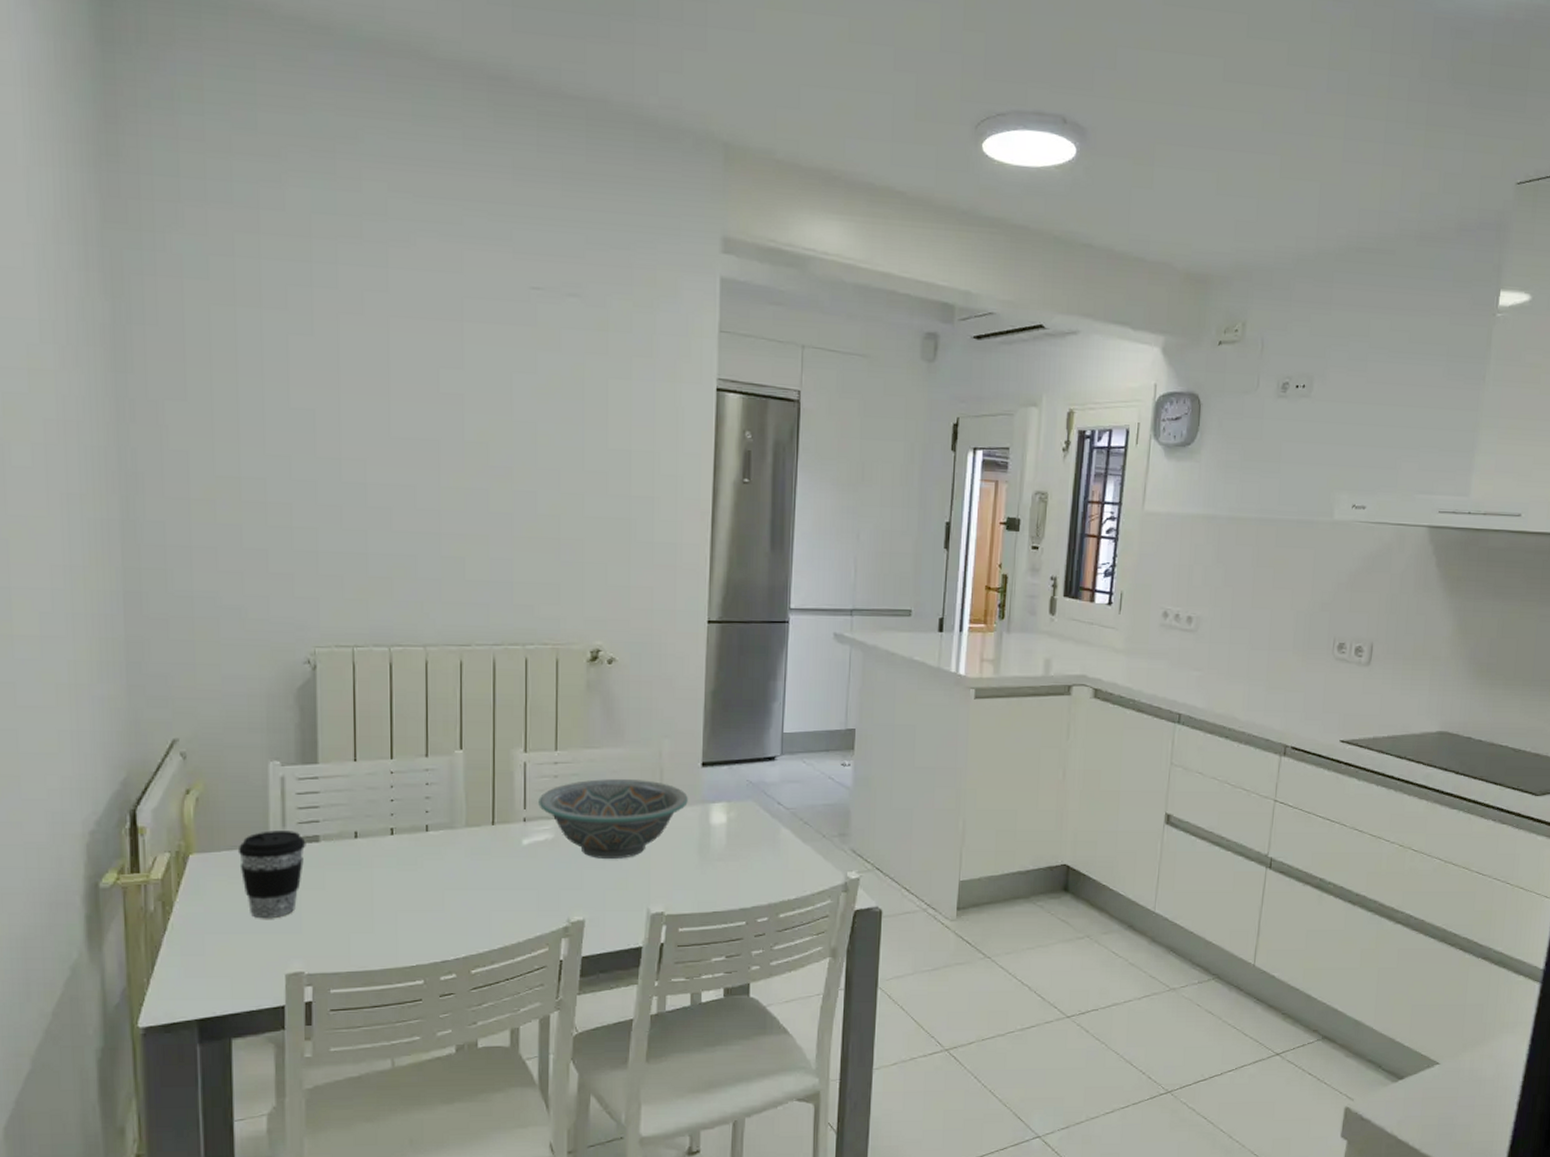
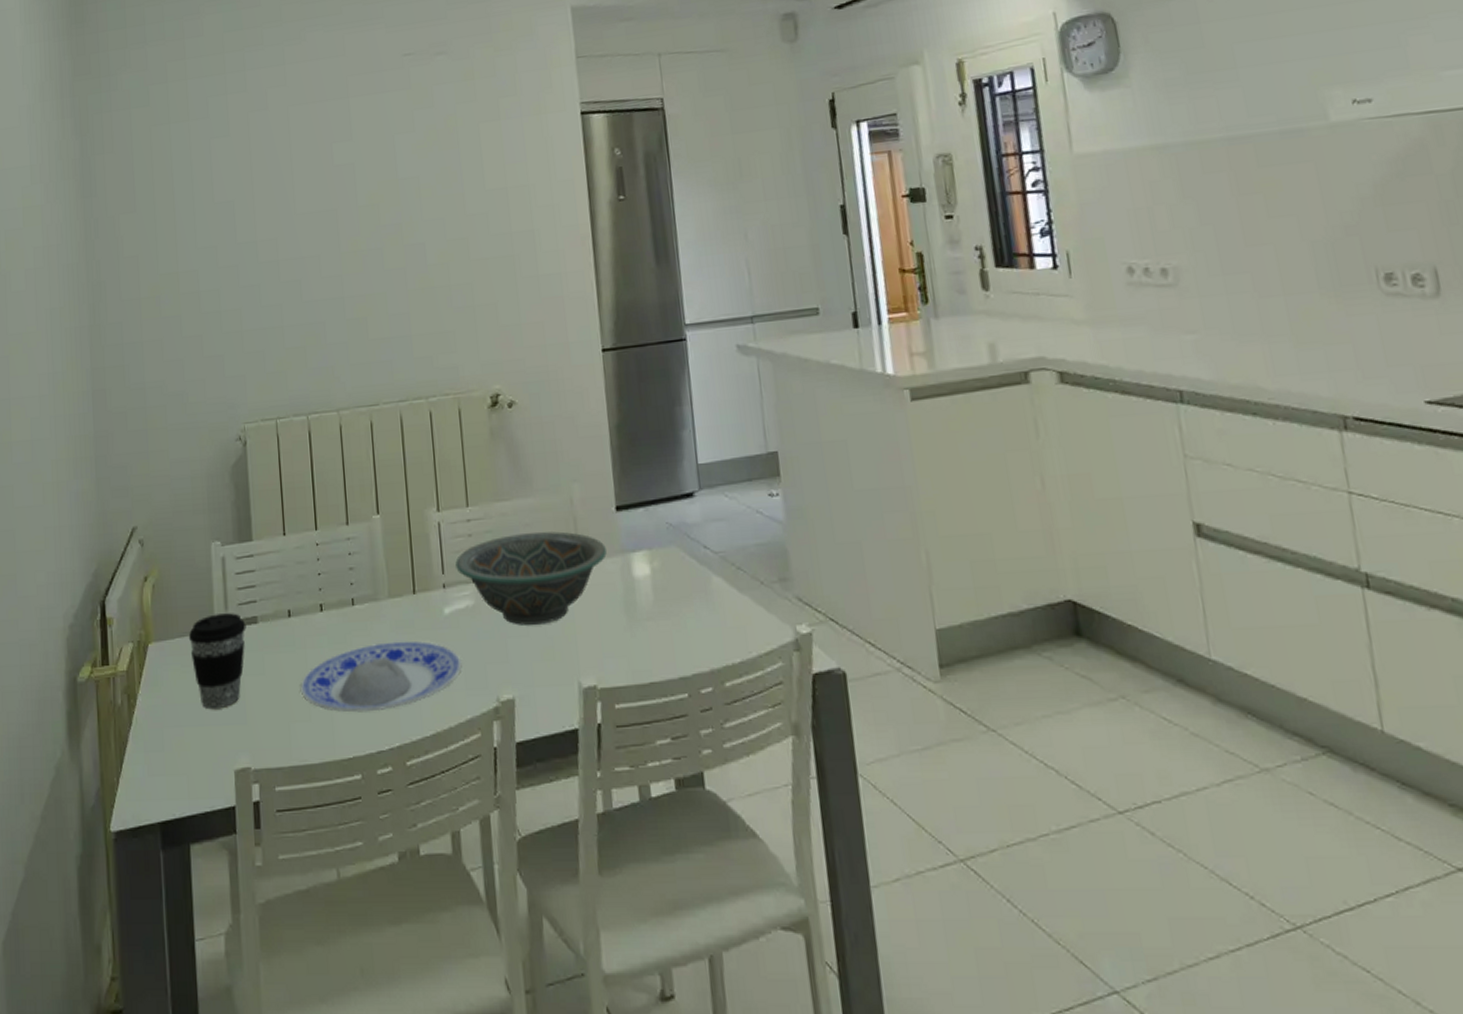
plate: none [363,866,536,927] -> present [300,640,462,713]

